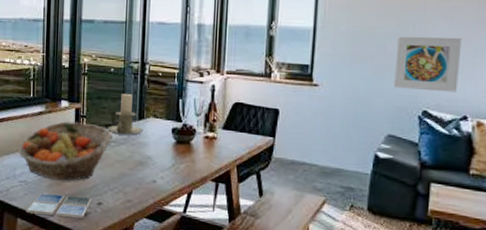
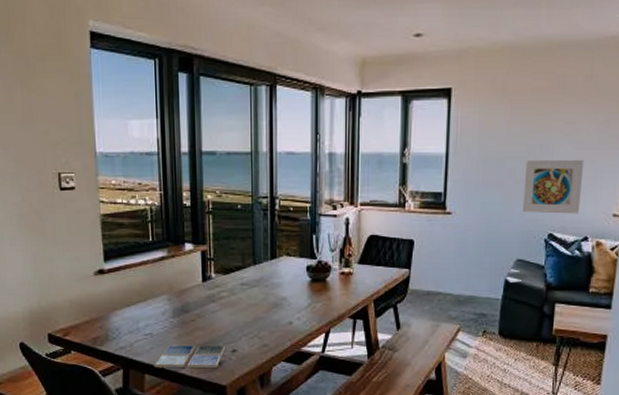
fruit basket: present [18,121,113,181] -> none [139,266,245,330]
candle holder: present [107,94,144,135] -> none [238,232,277,277]

